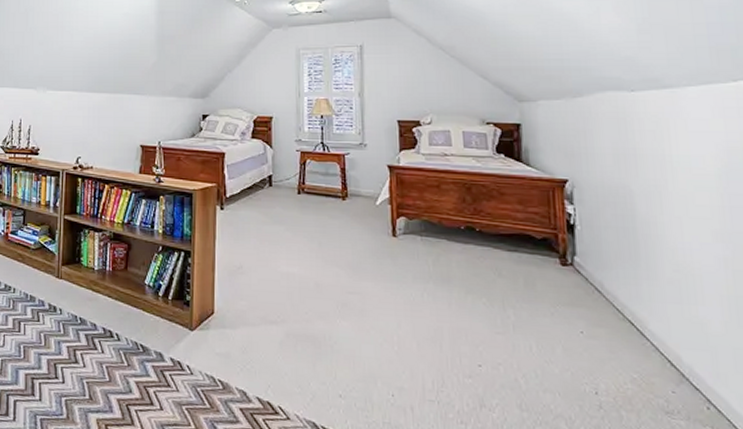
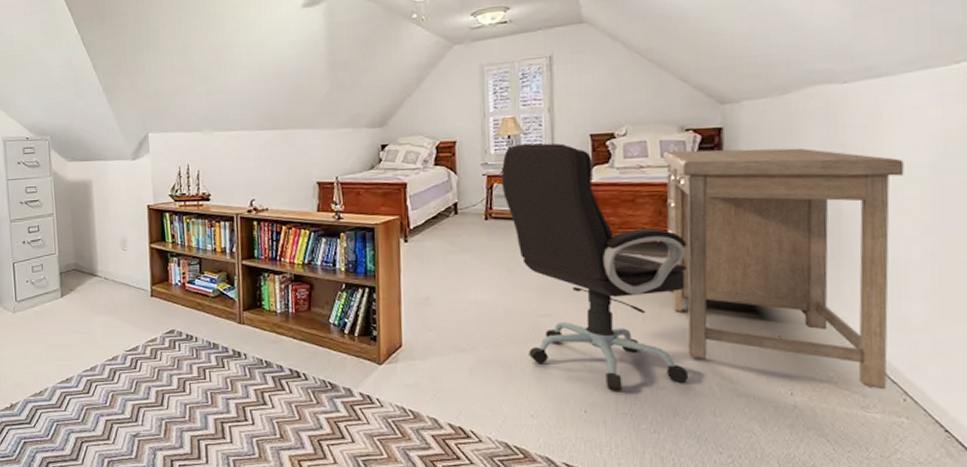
office chair: none [314,125,495,377] -> present [501,143,689,391]
desk: none [465,141,693,396] -> present [662,148,904,390]

